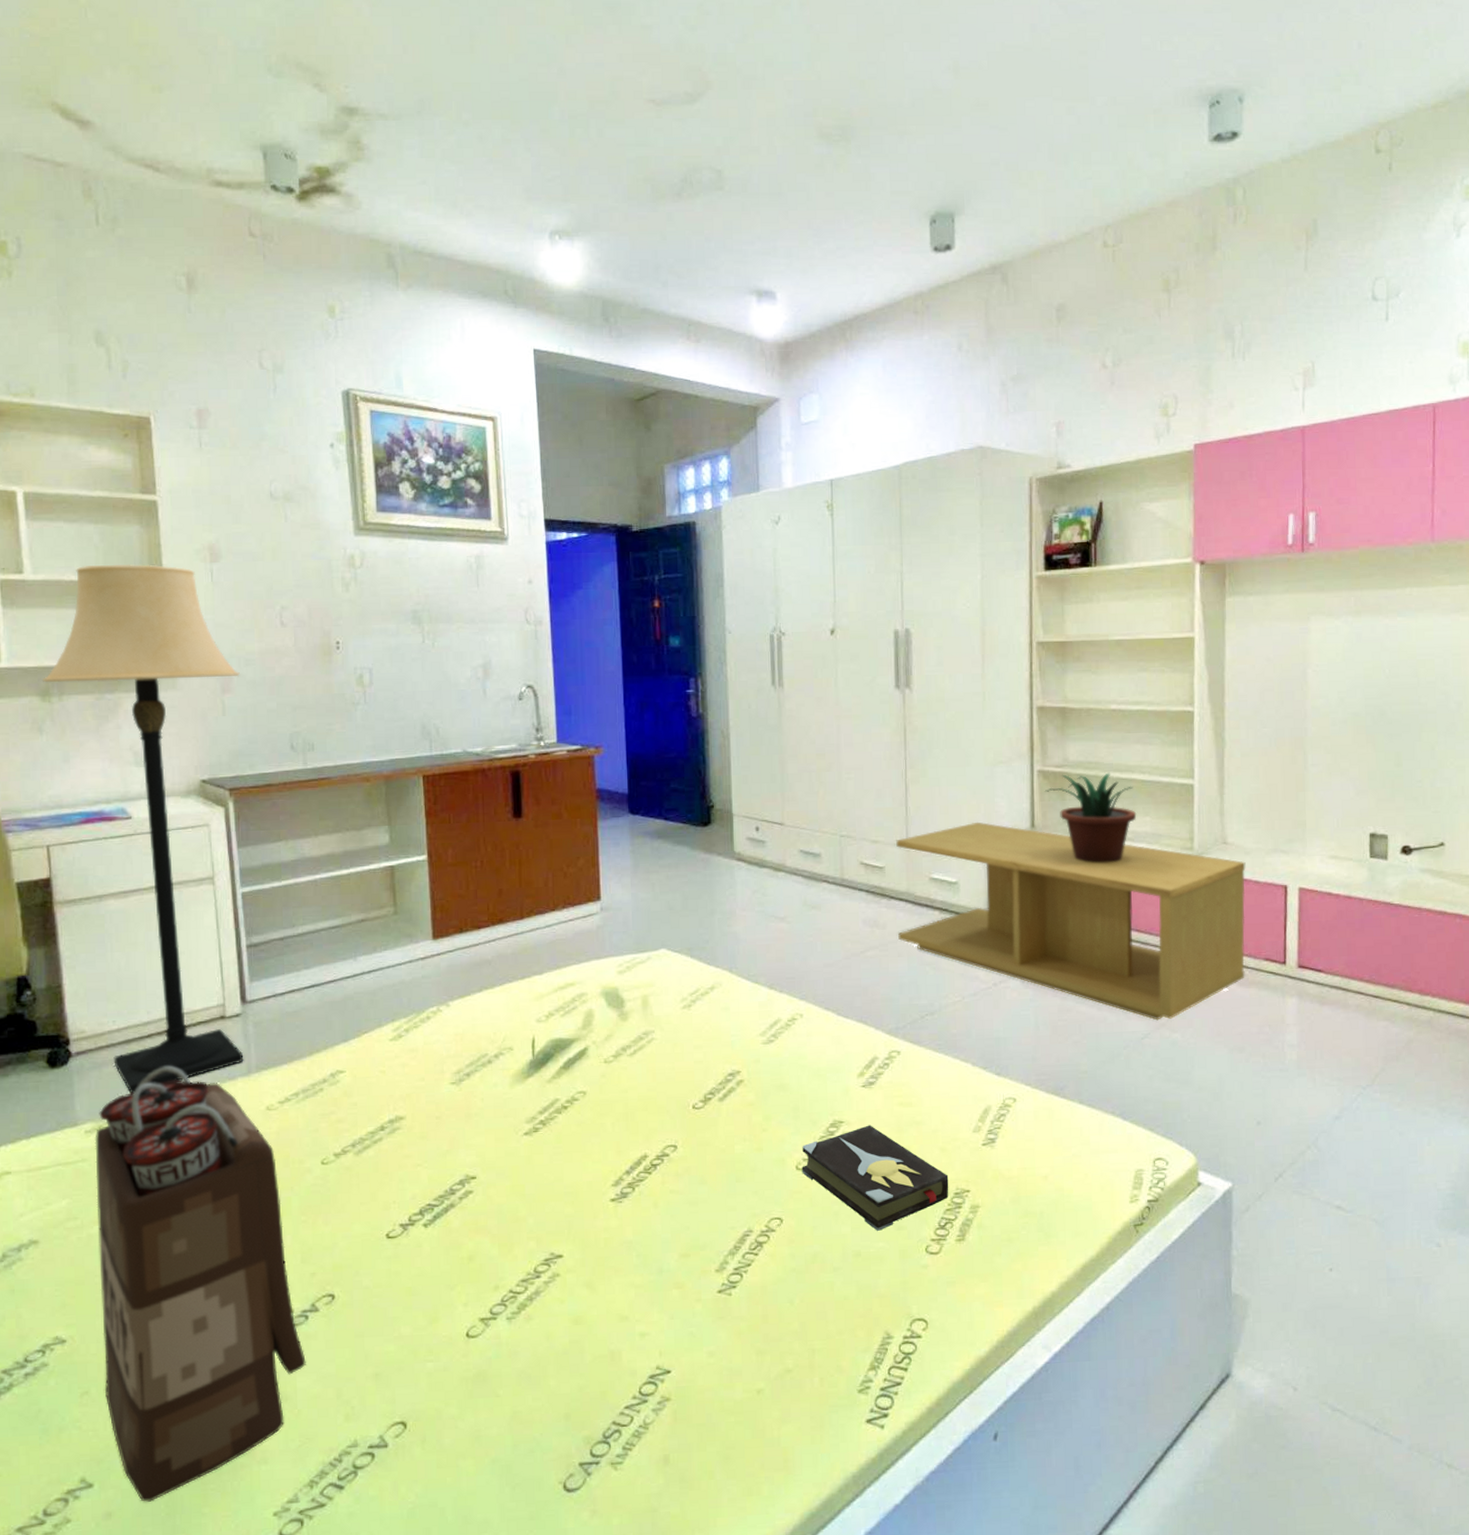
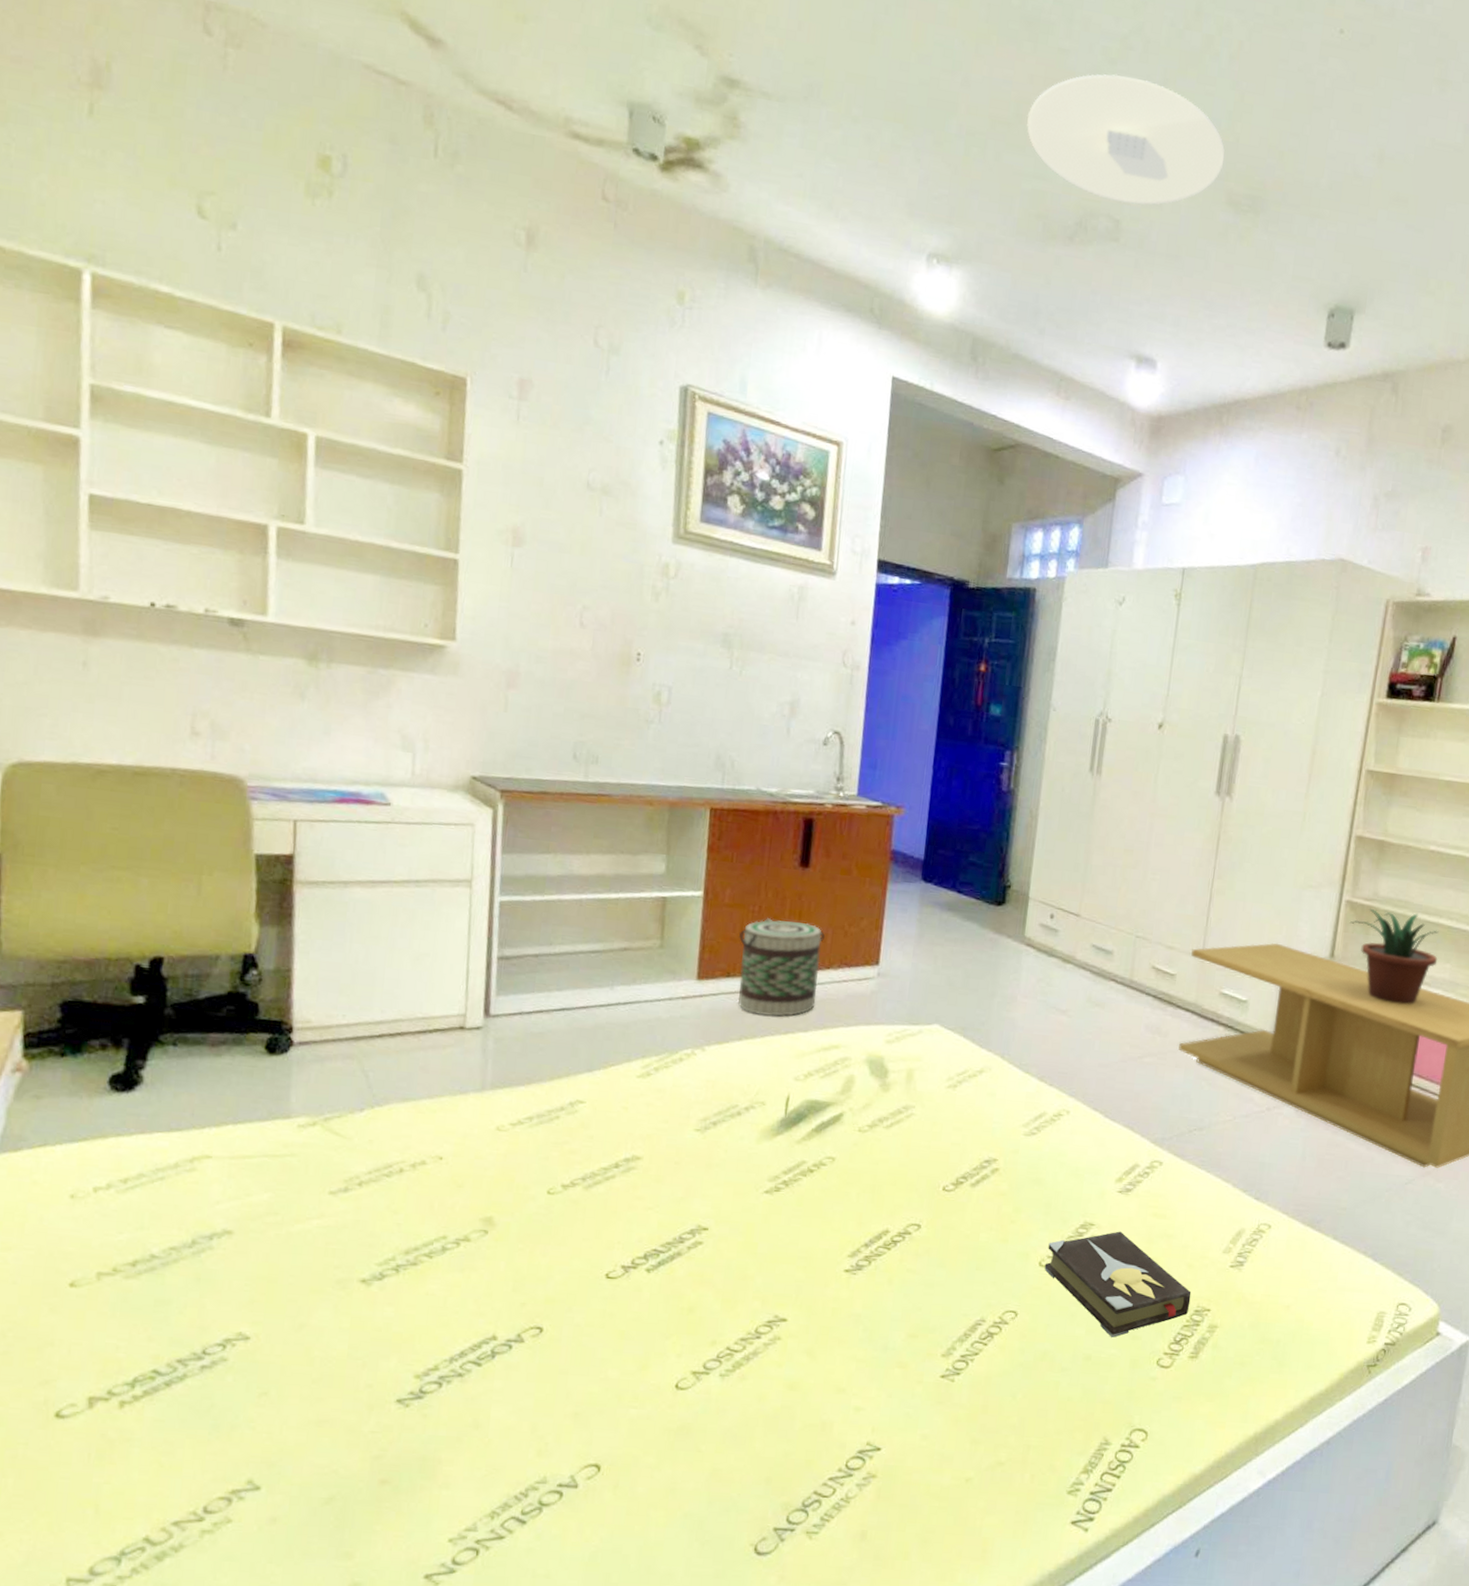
lamp: present [43,563,244,1094] -> none [312,527,529,1094]
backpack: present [94,1065,306,1502] -> none [285,1069,504,1512]
basket: none [465,871,547,964] -> present [737,918,826,1017]
ceiling light: none [622,39,810,154] -> present [1027,74,1225,205]

